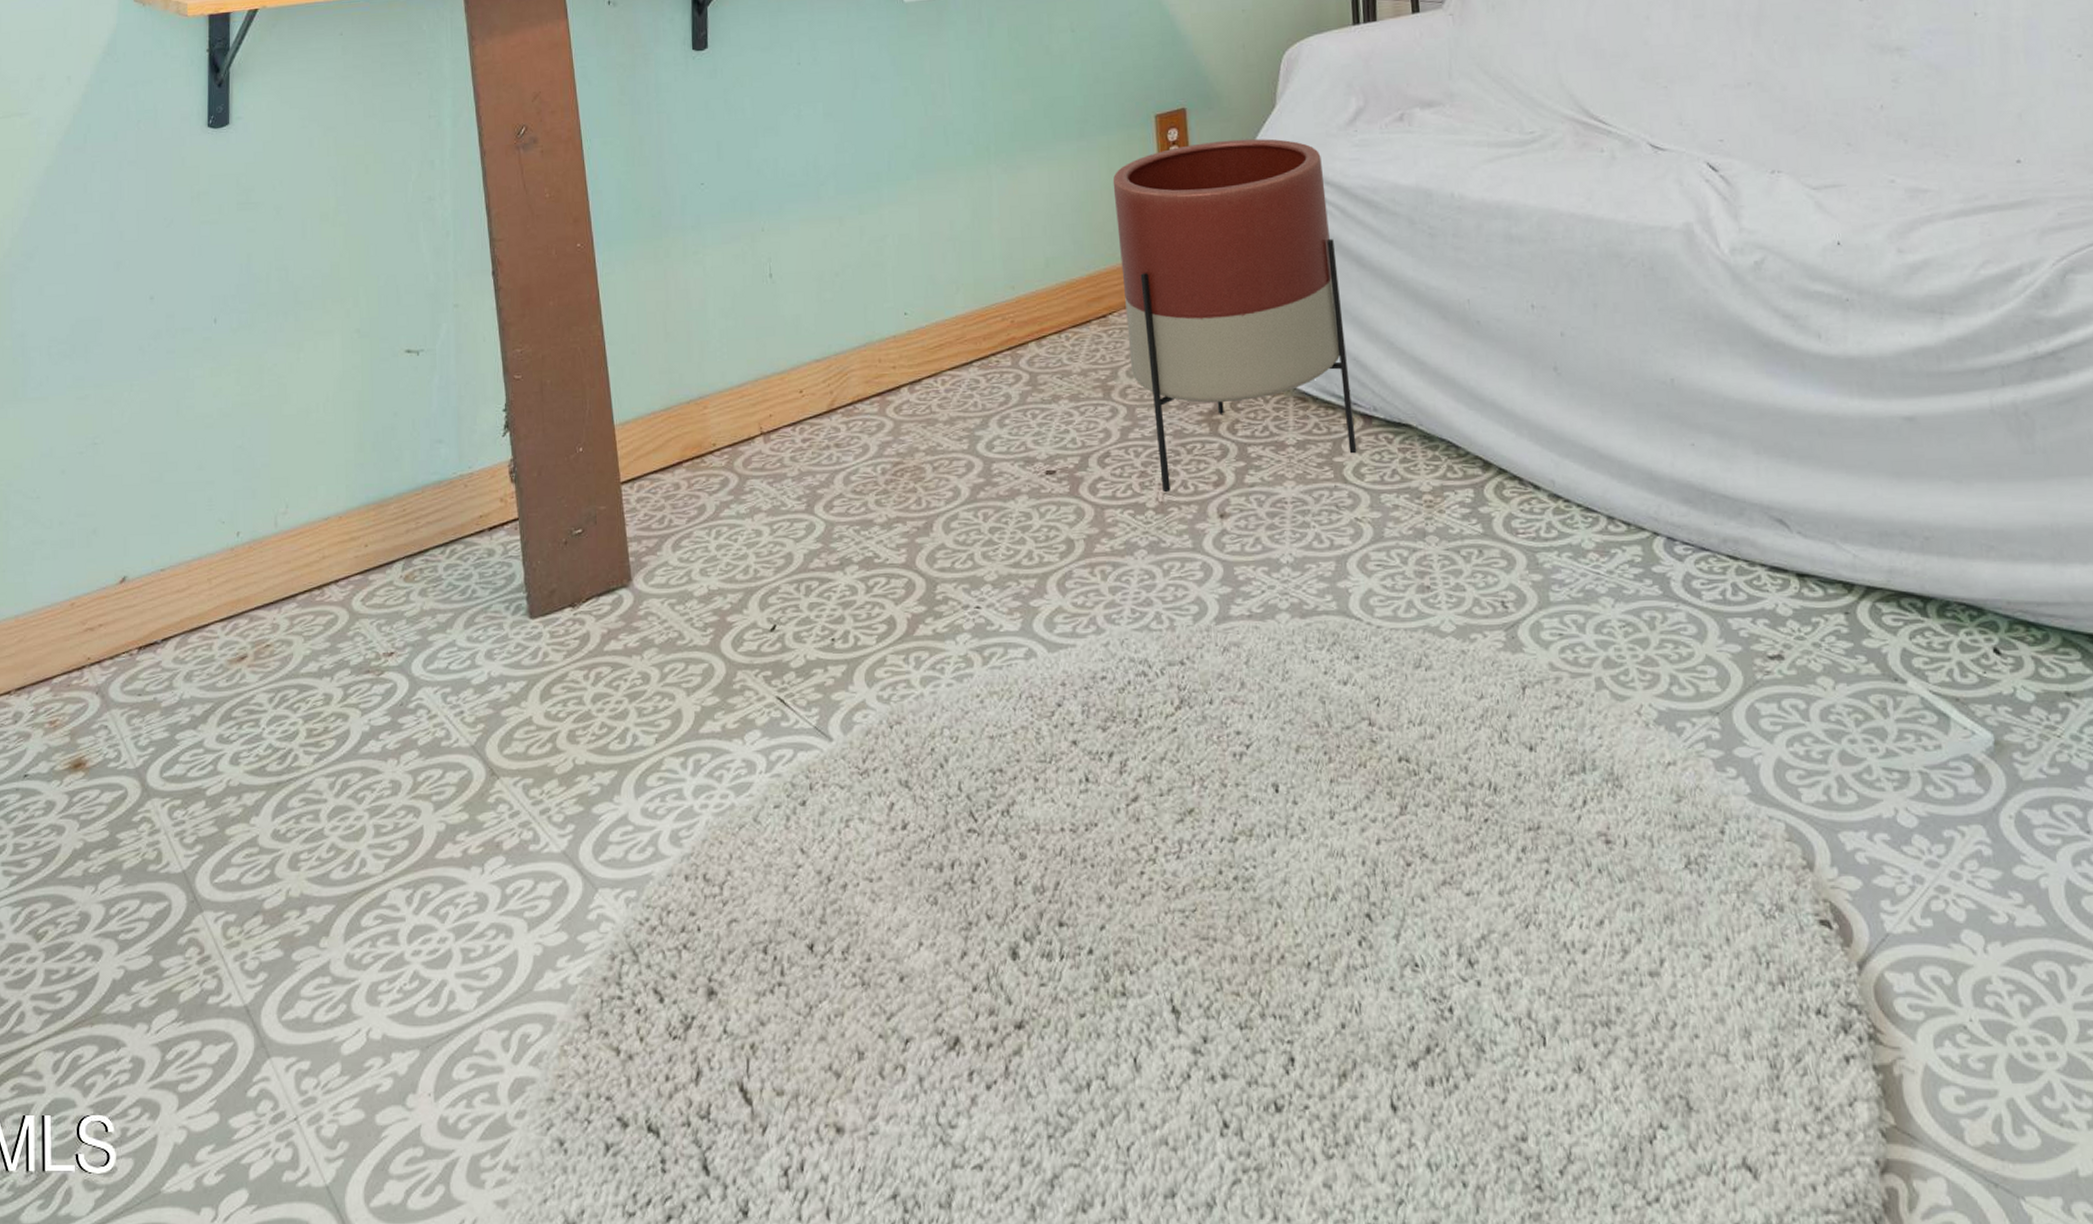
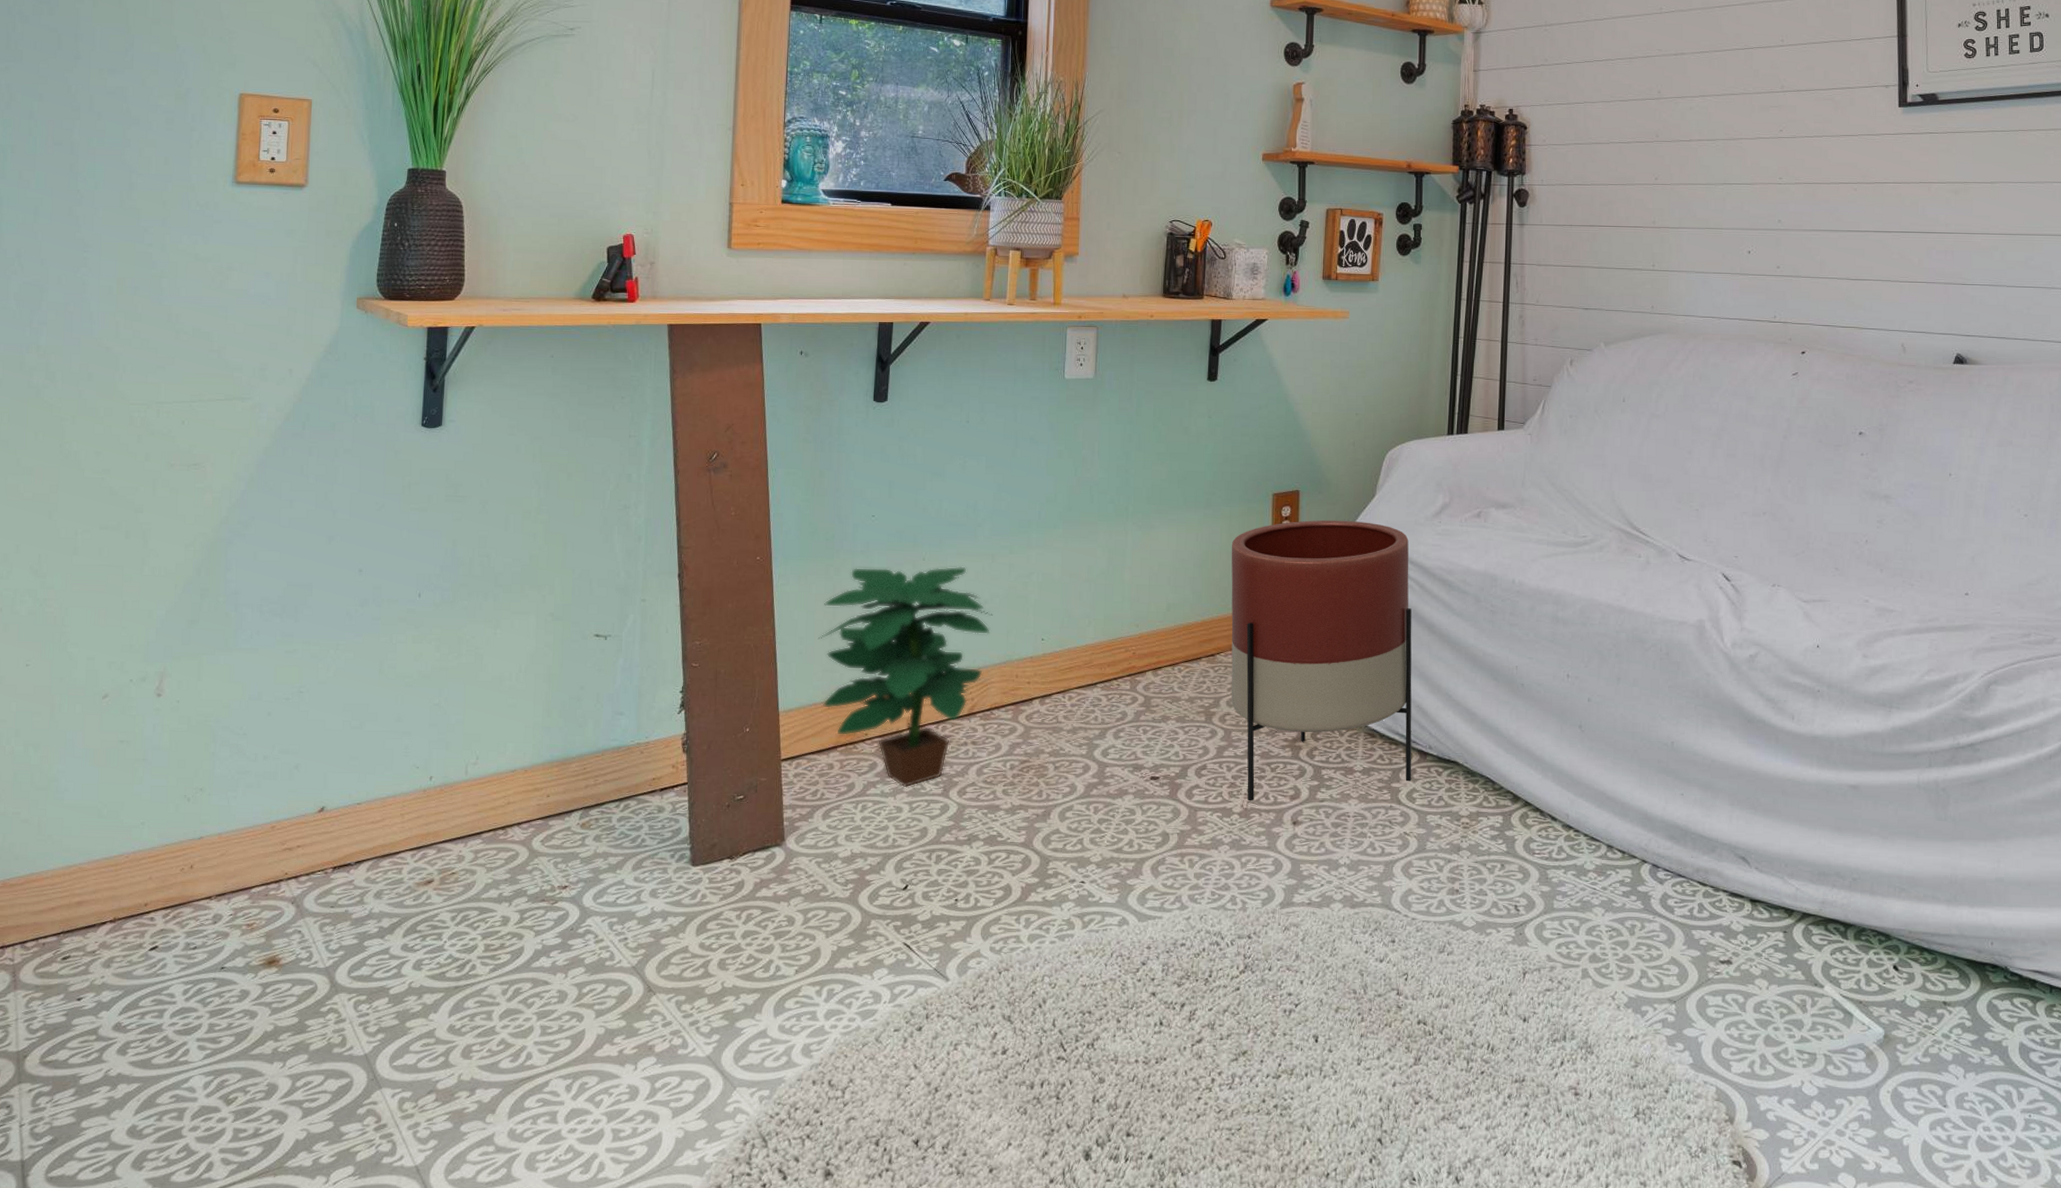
potted plant: none [651,234,846,506] -> present [817,566,993,788]

